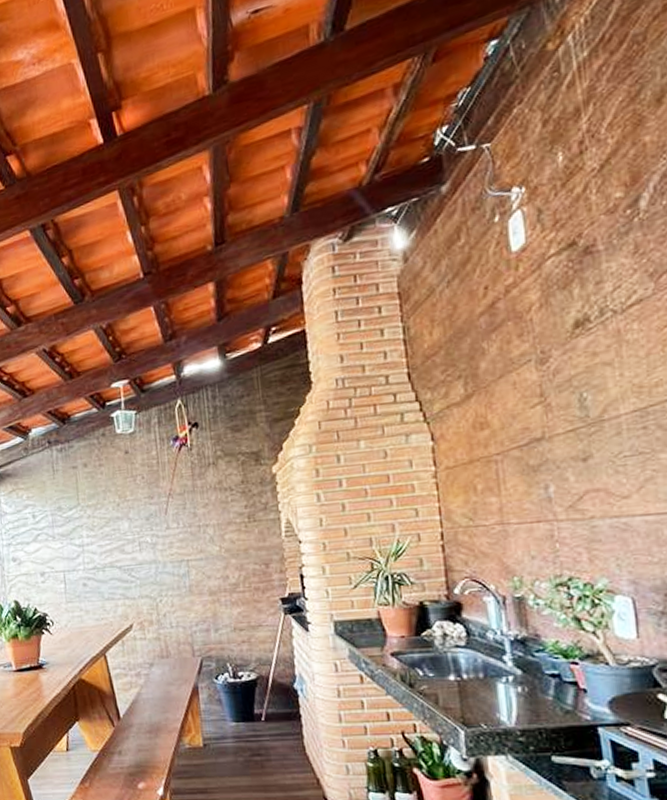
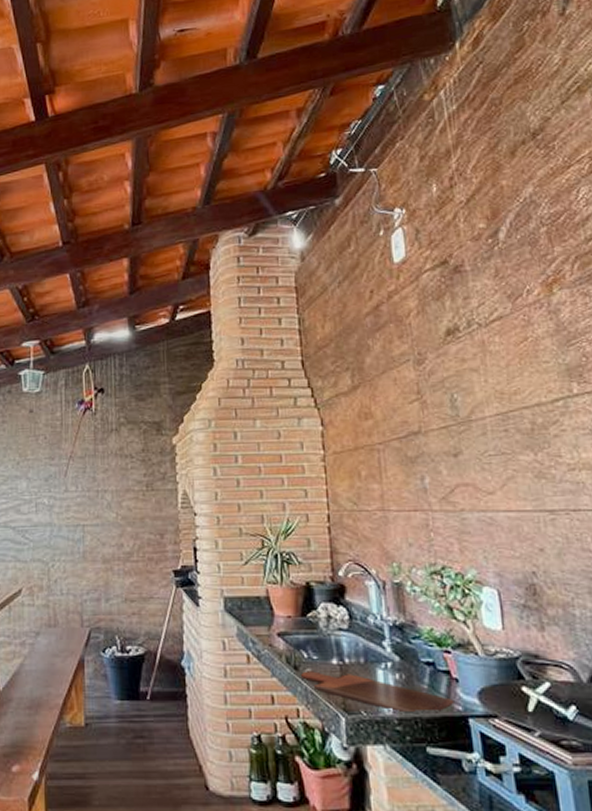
cutting board: none [415,688,582,726] -> present [300,671,455,715]

